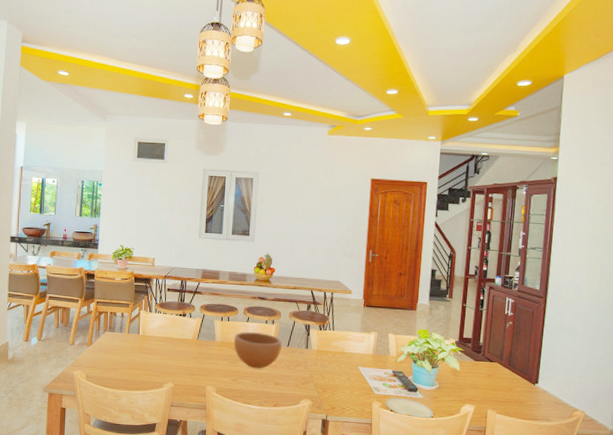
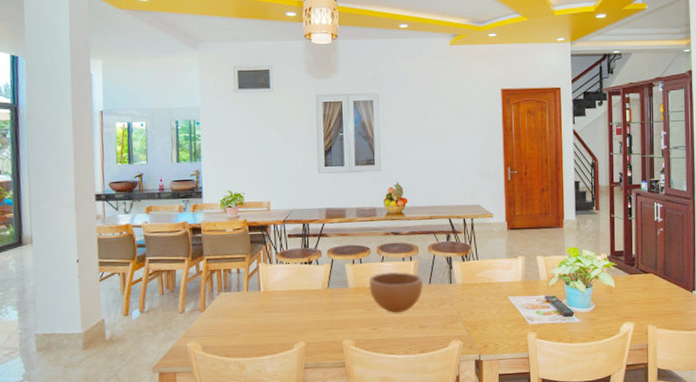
plate: present [385,397,434,419] -> none [541,324,593,346]

